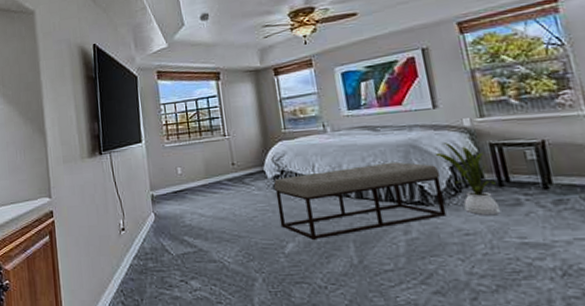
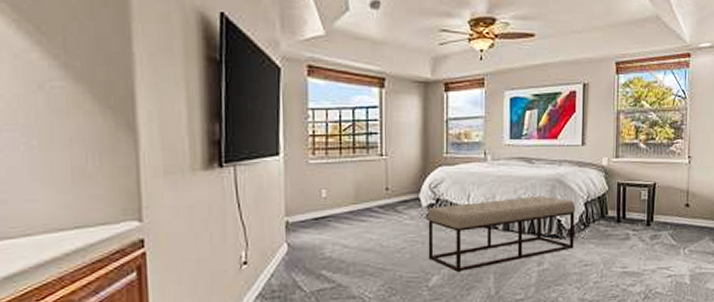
house plant: present [435,143,501,216] -> none [575,180,617,249]

